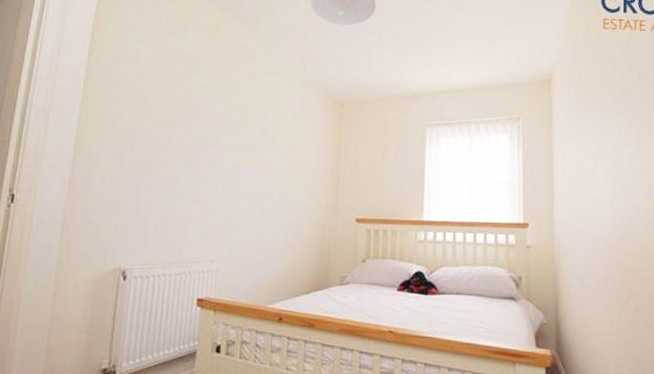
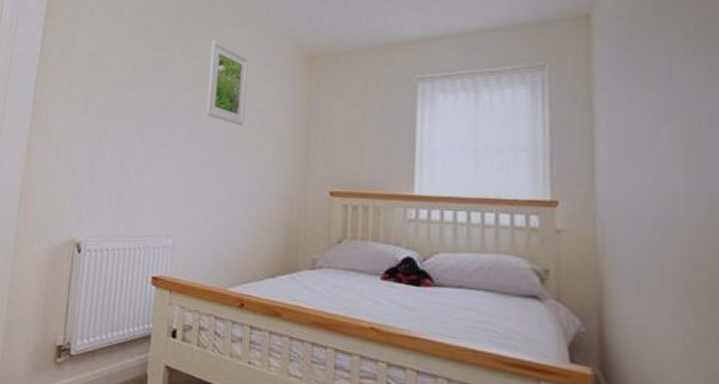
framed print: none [247,85,287,162] -> present [205,40,249,126]

